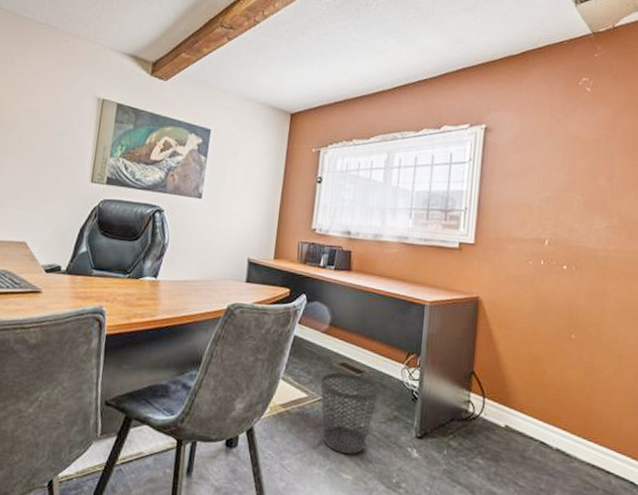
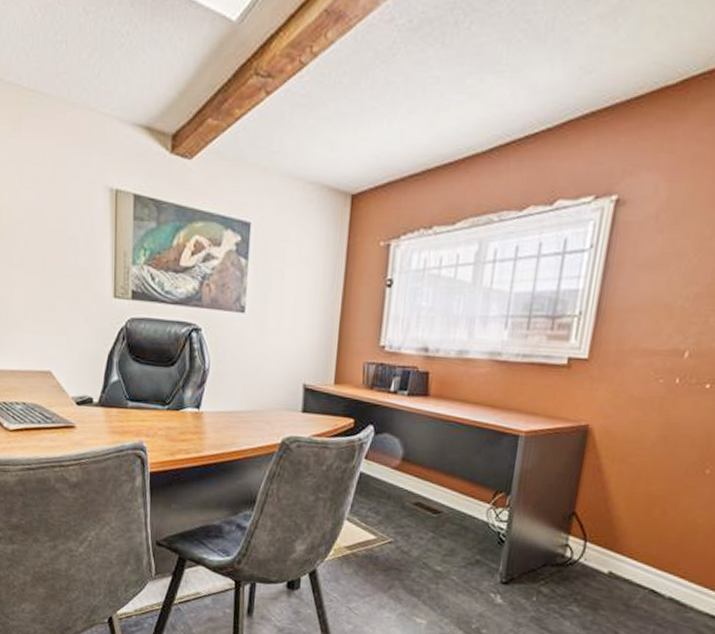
wastebasket: present [320,372,379,454] -> none [391,512,459,599]

